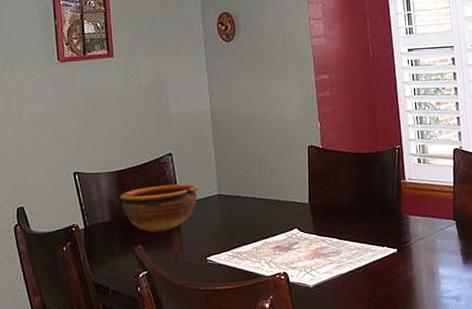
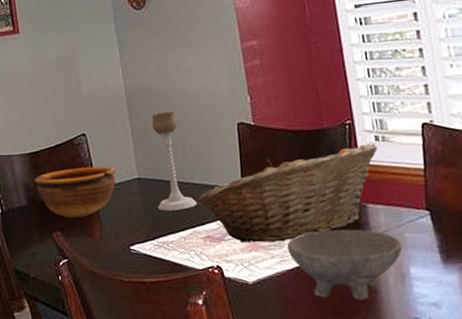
candle holder: none [233,134,269,225] -> present [151,111,197,211]
fruit basket: none [270,164,420,251] -> present [197,143,378,243]
bowl: none [344,237,434,298] -> present [287,229,402,301]

